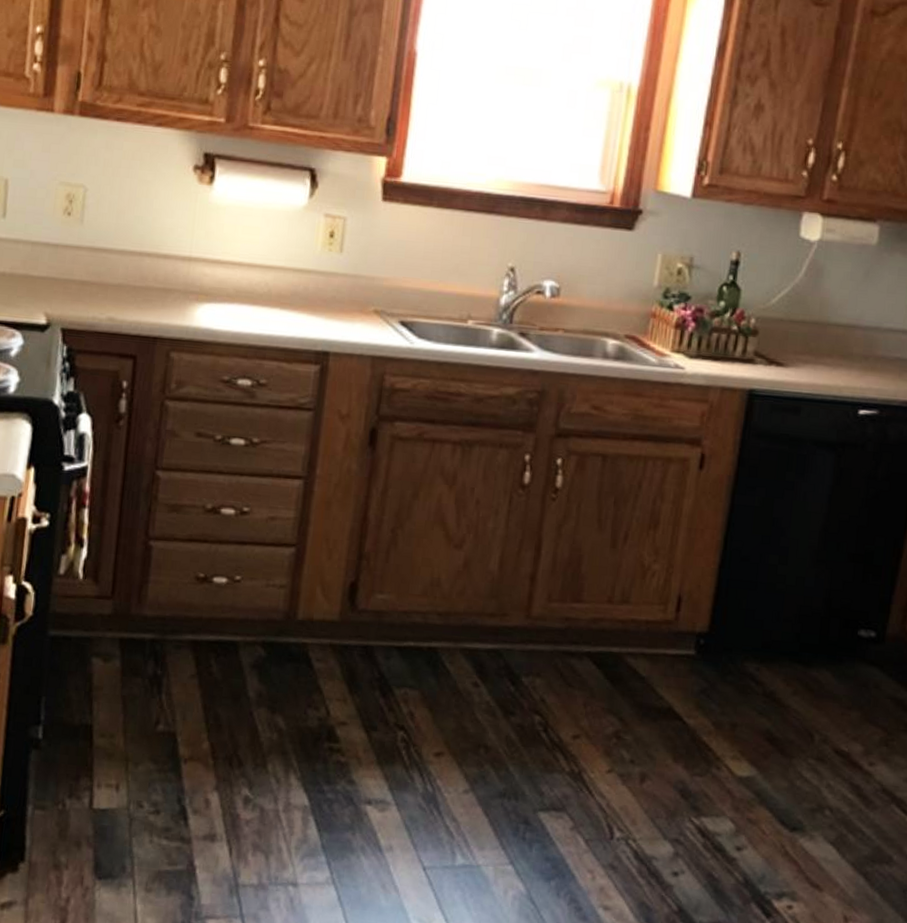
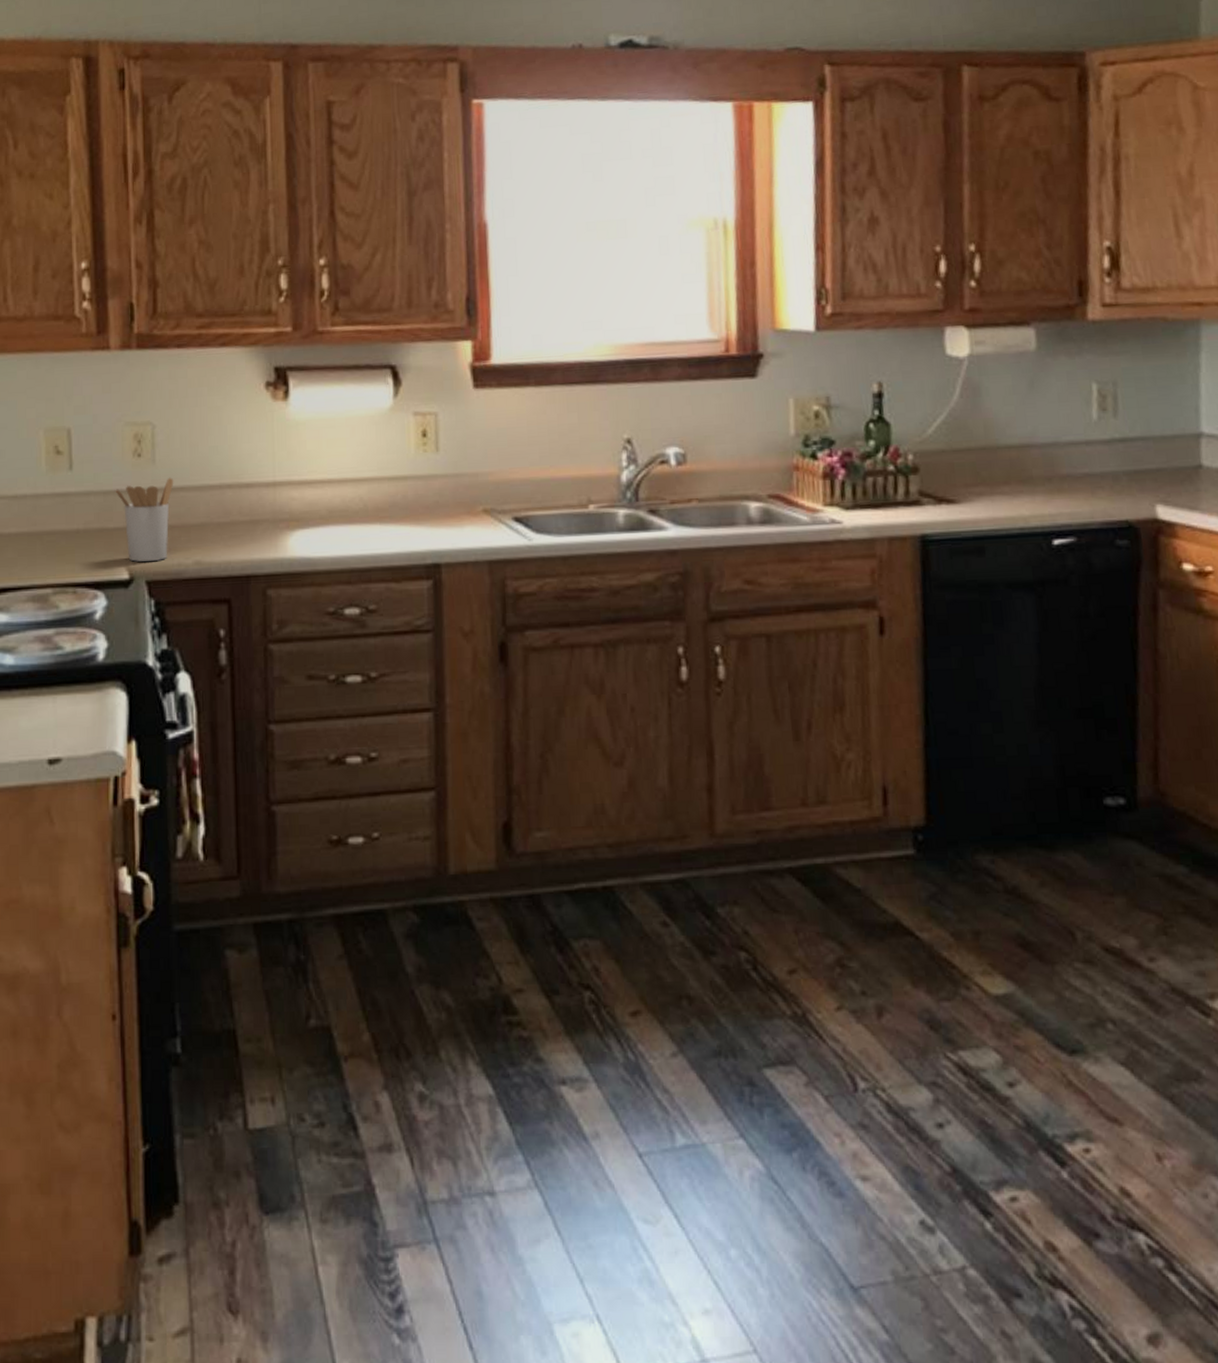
utensil holder: none [43,238,99,313] -> present [115,477,174,562]

